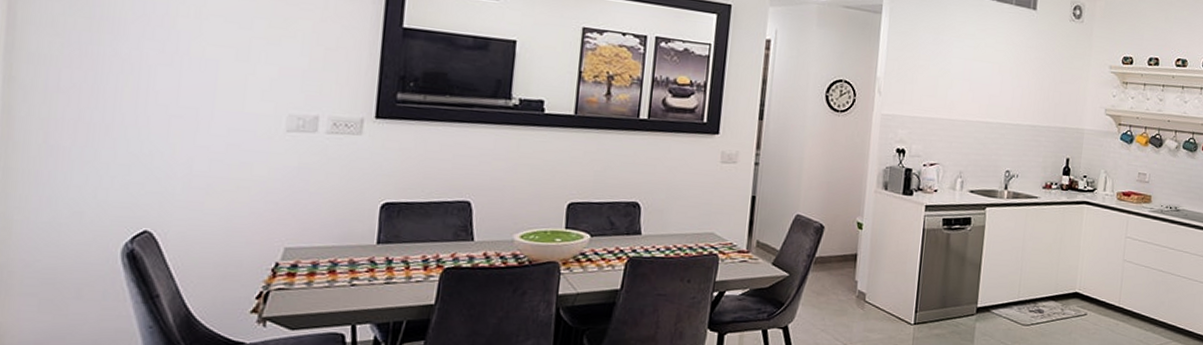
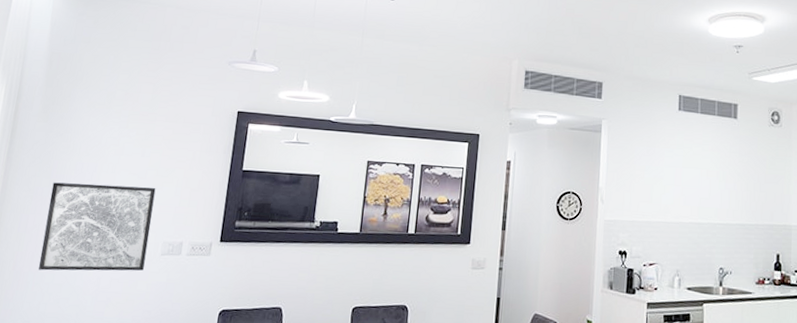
wall art: none [87,25,270,151] -> present [38,182,156,271]

